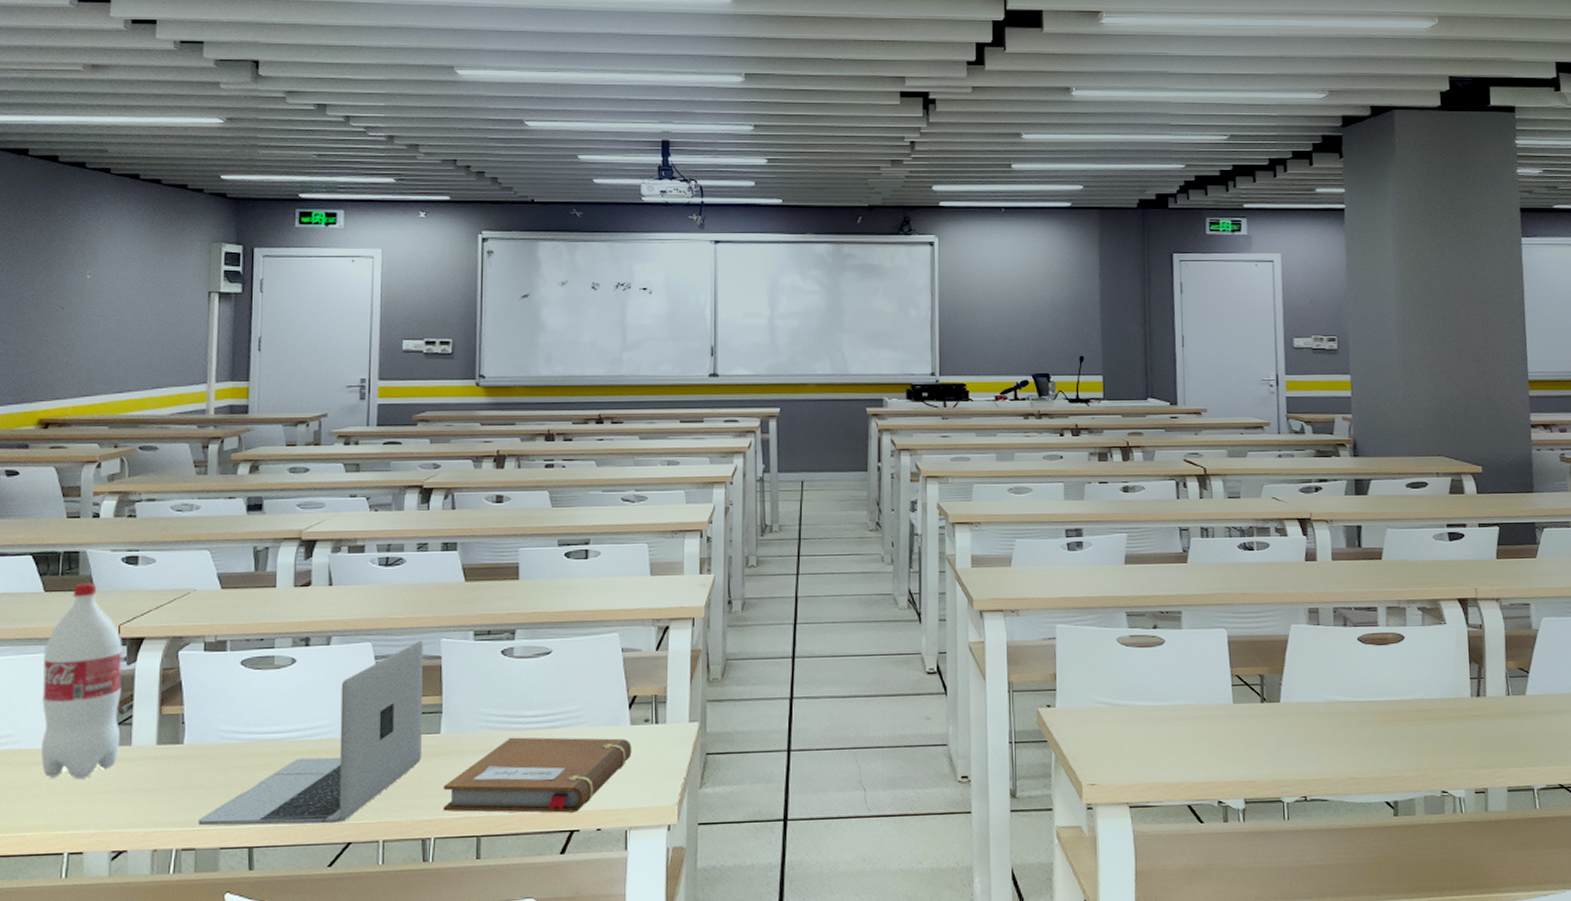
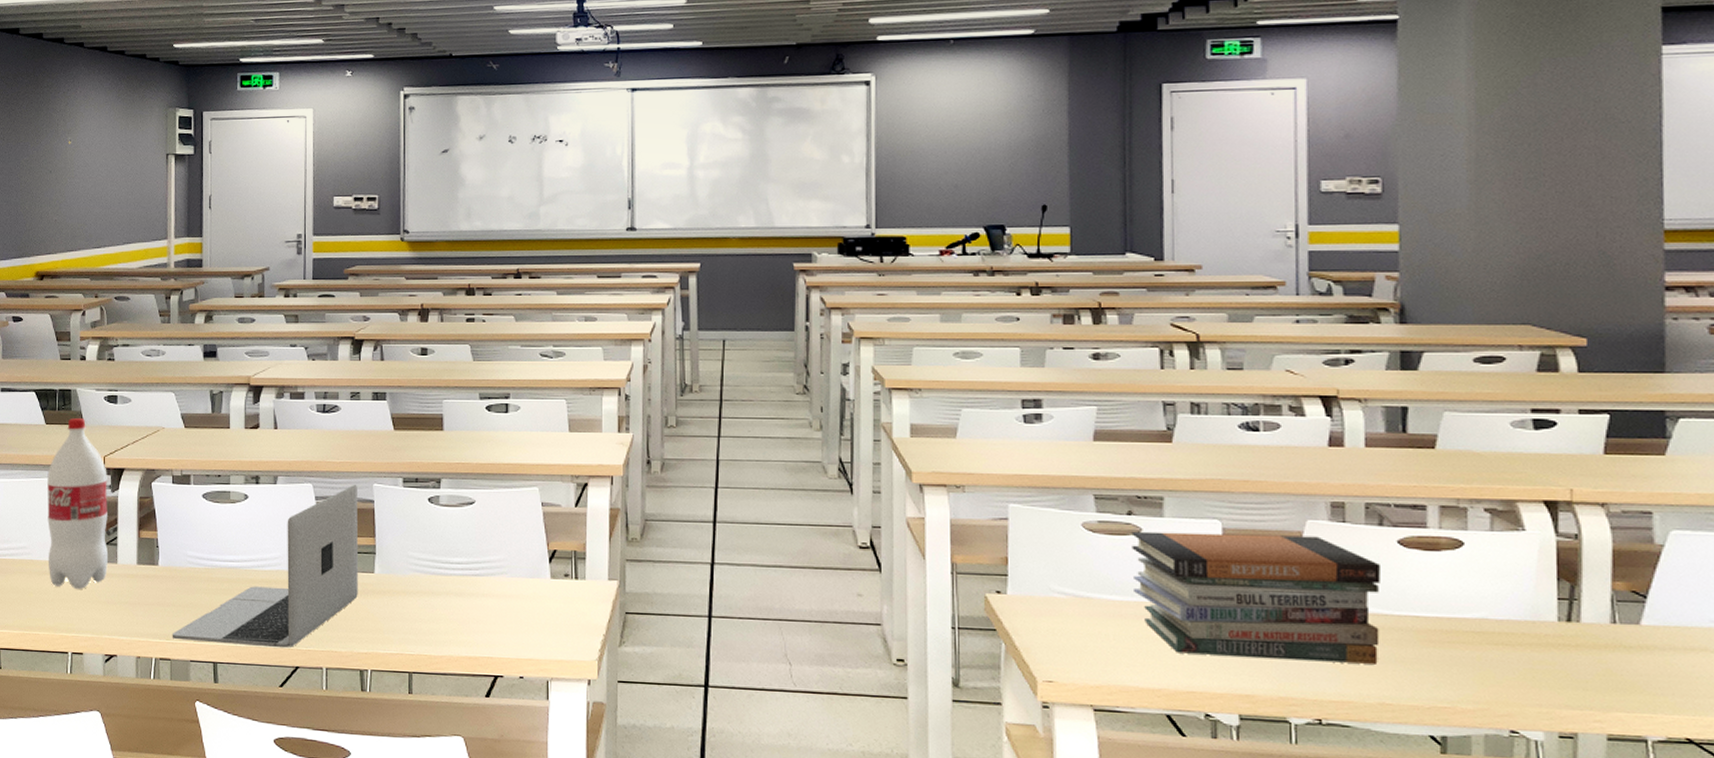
notebook: present [443,737,632,813] -> none [378,582,552,659]
book stack: none [1157,638,1347,749] -> present [1131,531,1380,664]

